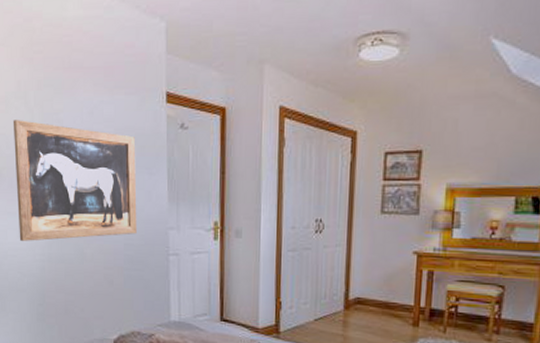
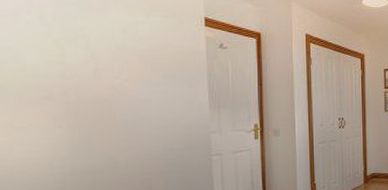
wall art: present [12,120,137,241] -> none [22,34,177,156]

